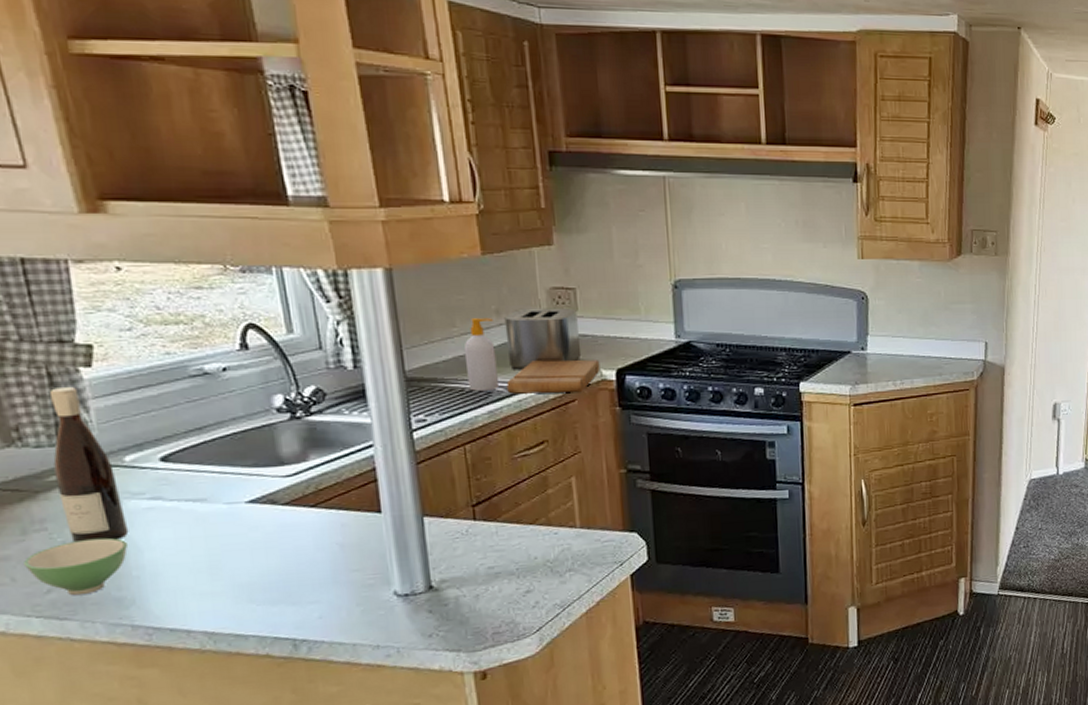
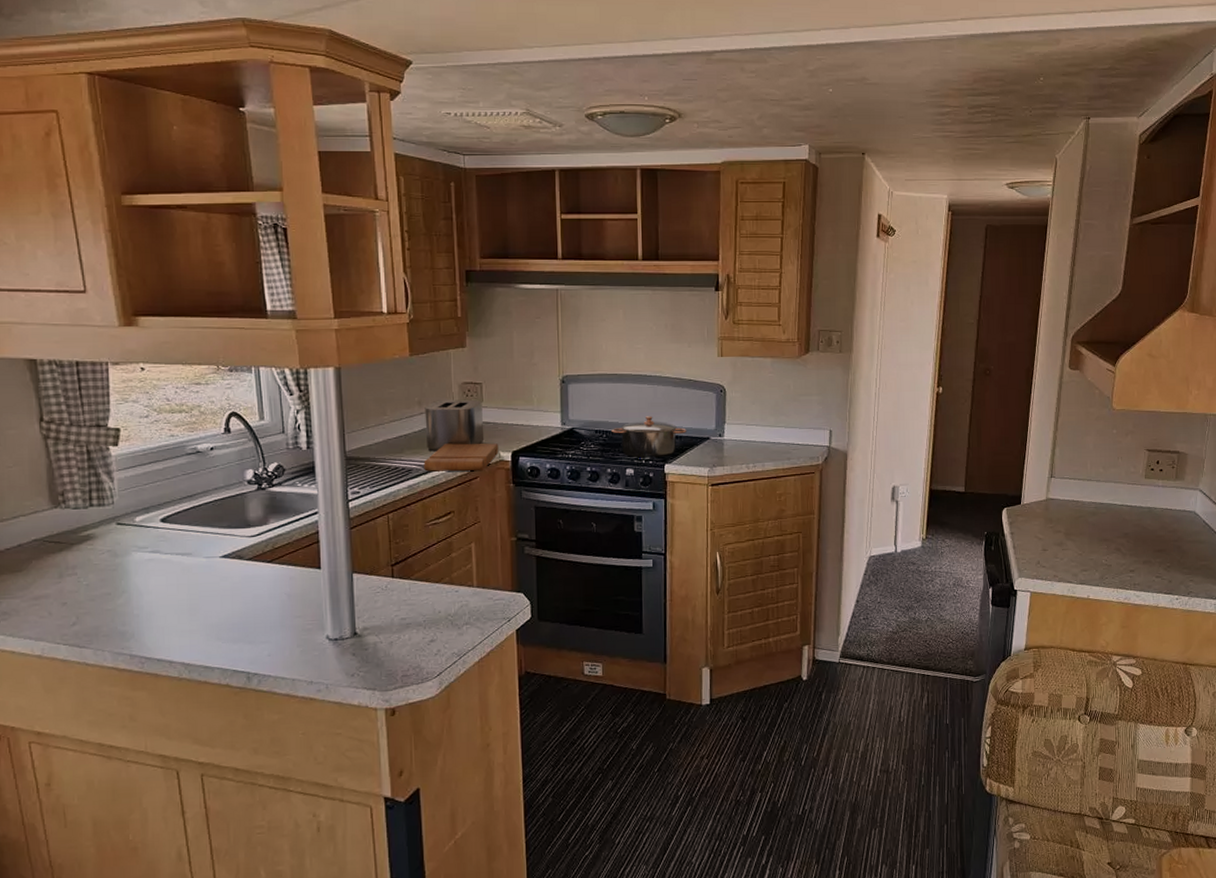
bowl: present [24,537,129,596] -> none [59,582,133,629]
bottle: present [50,387,129,543] -> none [85,462,134,586]
soap bottle: present [463,318,499,391] -> none [392,408,417,469]
cooking pot: none [736,327,824,376] -> present [611,416,687,459]

